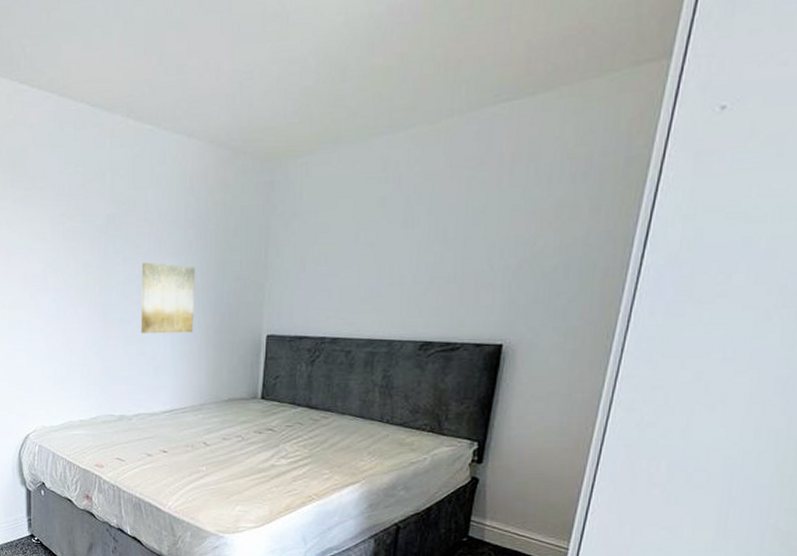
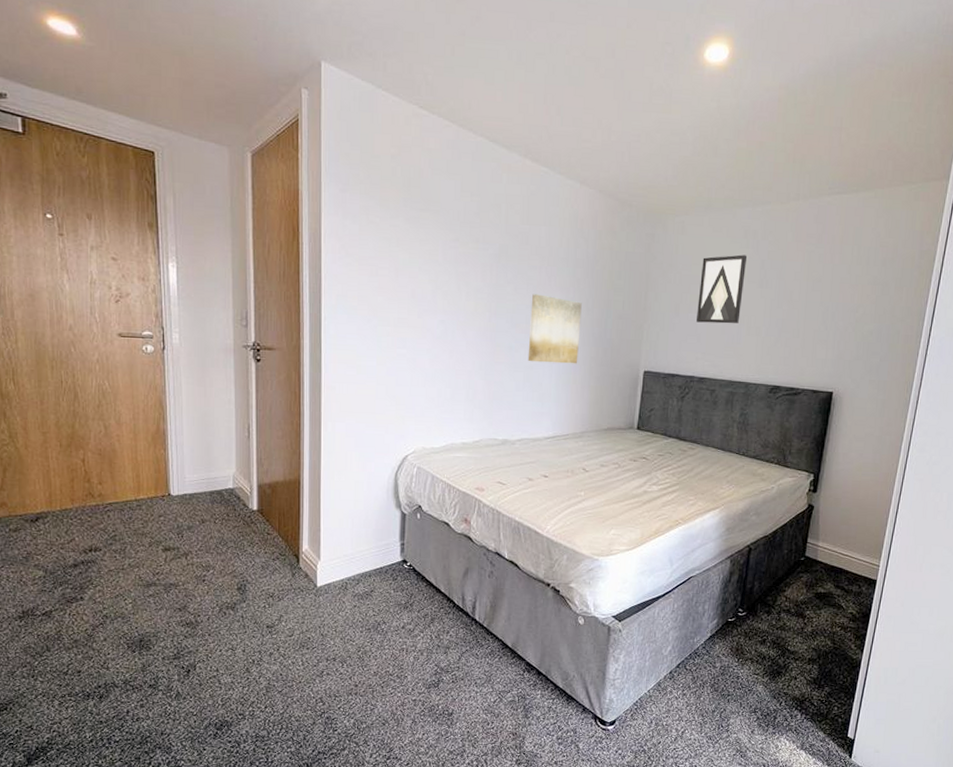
wall art: none [326,192,388,276] -> present [697,254,748,324]

